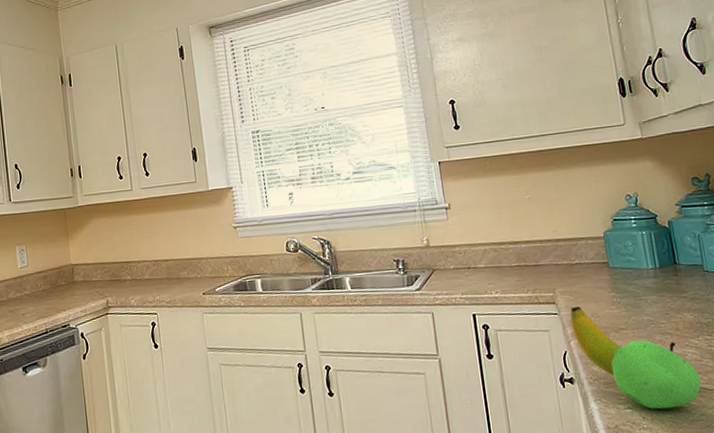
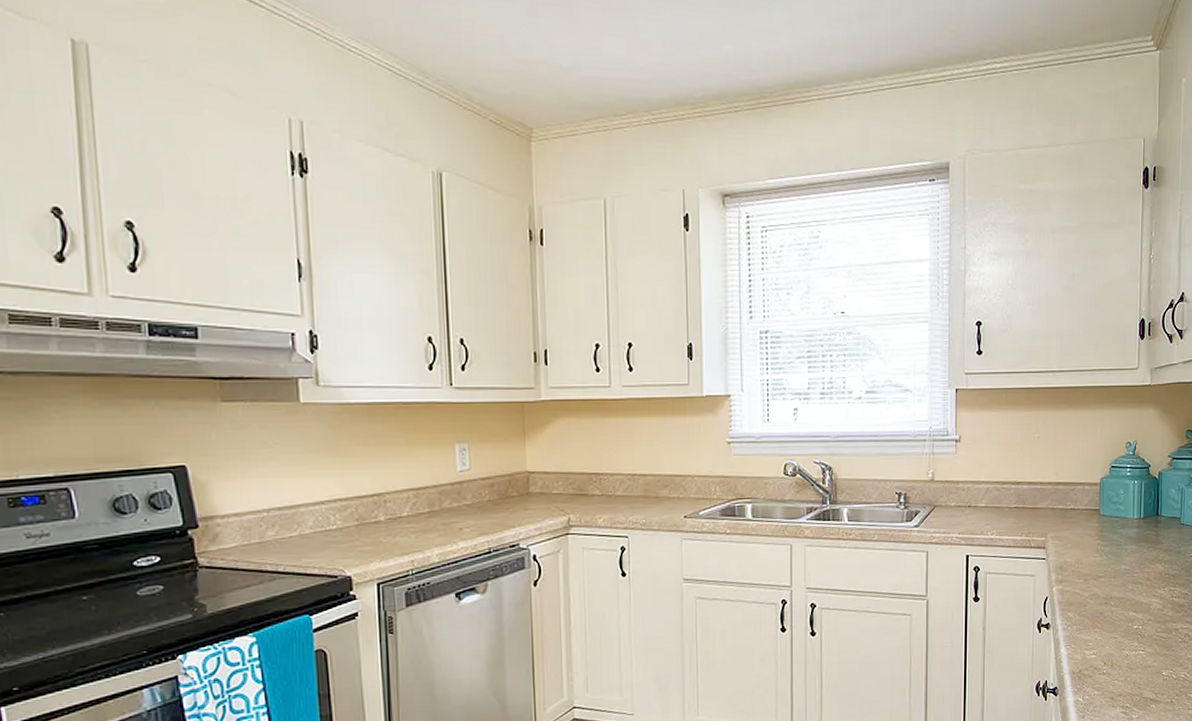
fruit: present [570,306,702,409] -> none [1056,552,1160,656]

